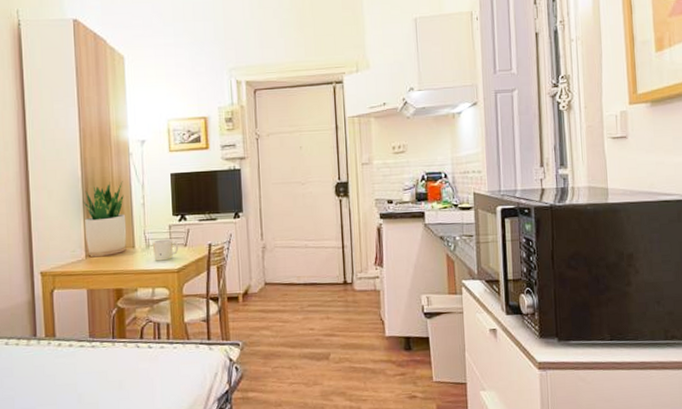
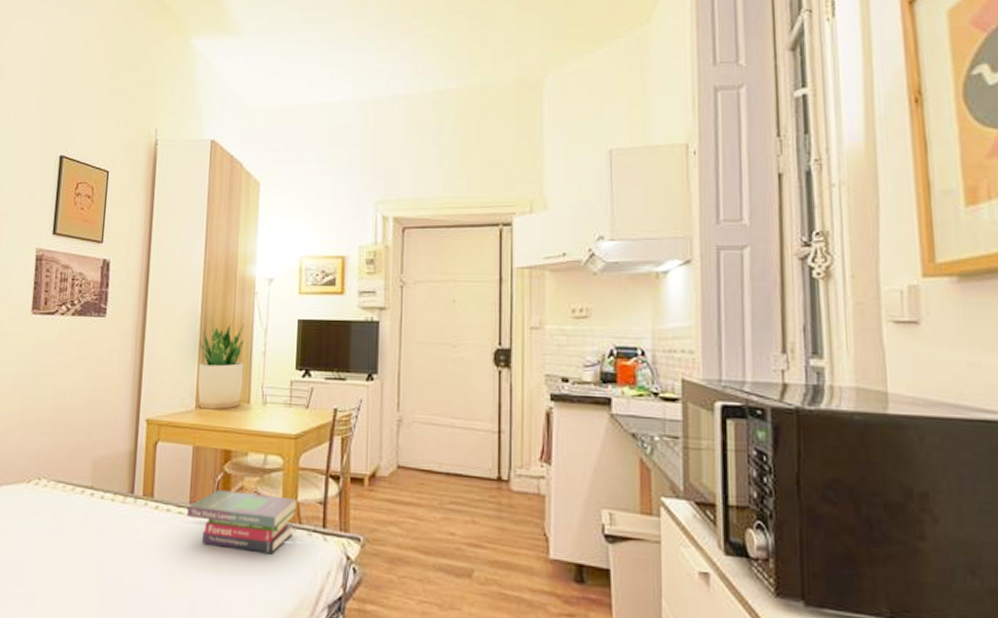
books: none [88,320,184,369] -> present [187,490,297,555]
mug: present [152,239,179,261] -> none [269,396,300,423]

